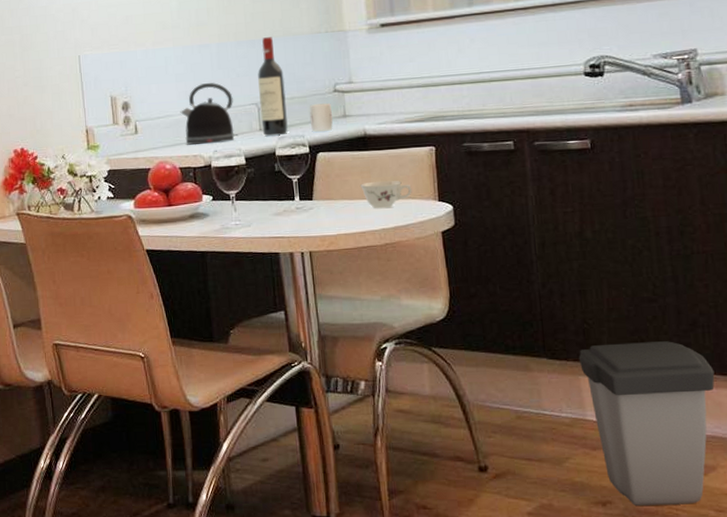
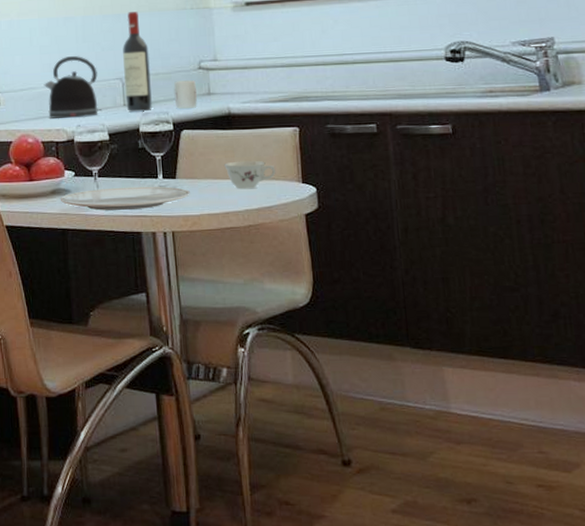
plate: none [198,208,327,233] -> present [60,186,190,211]
trash can: present [578,341,715,505] -> none [442,332,577,504]

